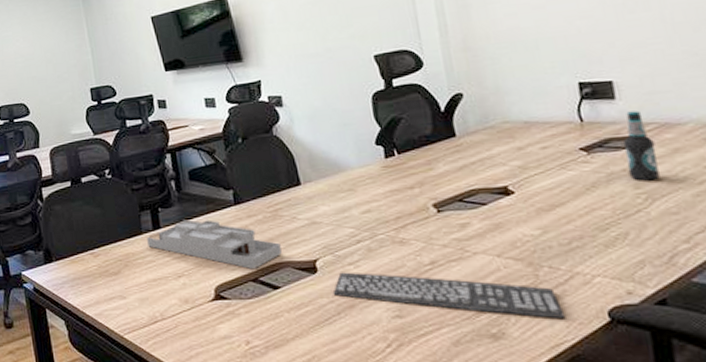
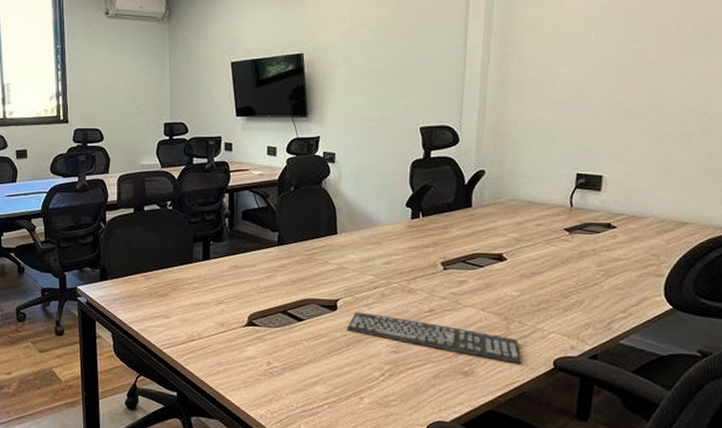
desk organizer: present [147,219,282,270] -> none [196,254,311,303]
bottle: present [622,110,660,181] -> none [596,203,621,261]

